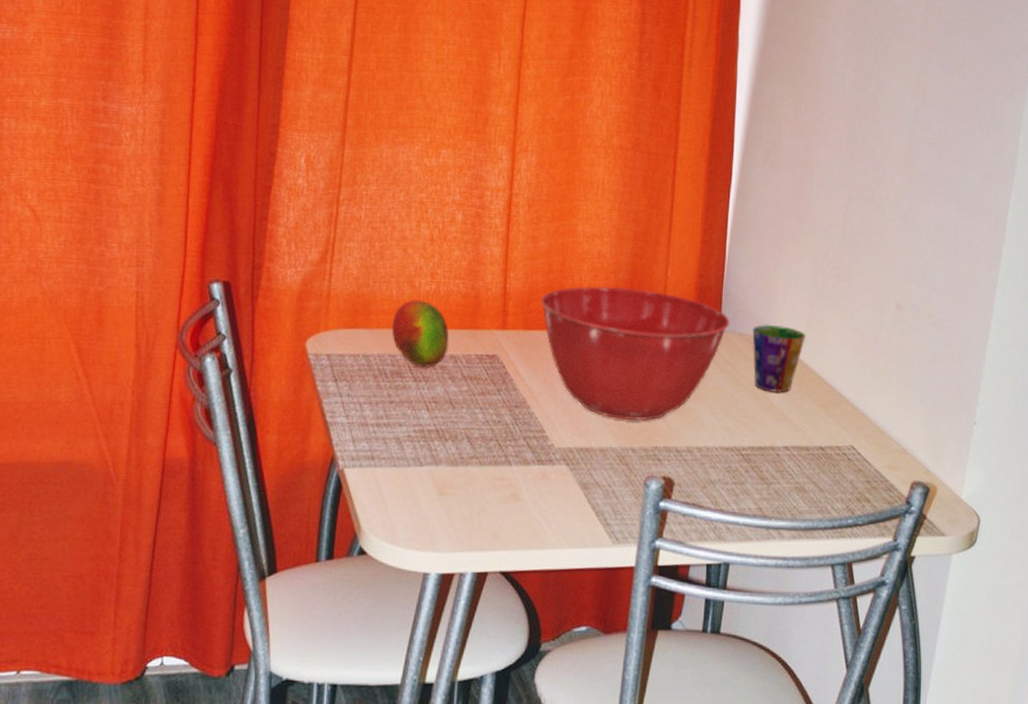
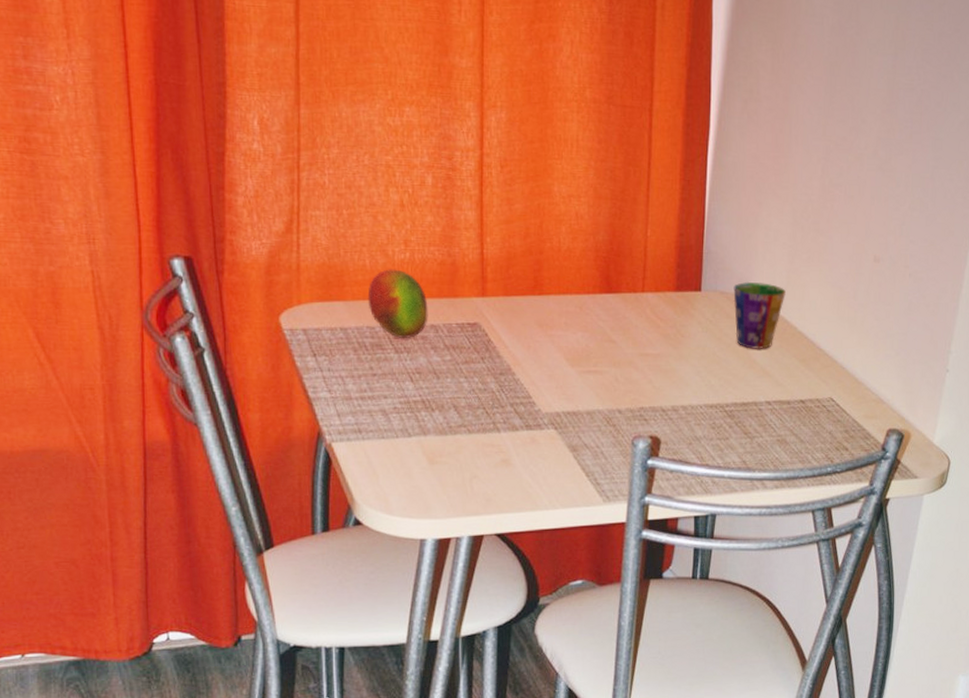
mixing bowl: present [541,286,730,421] -> none [520,248,711,383]

